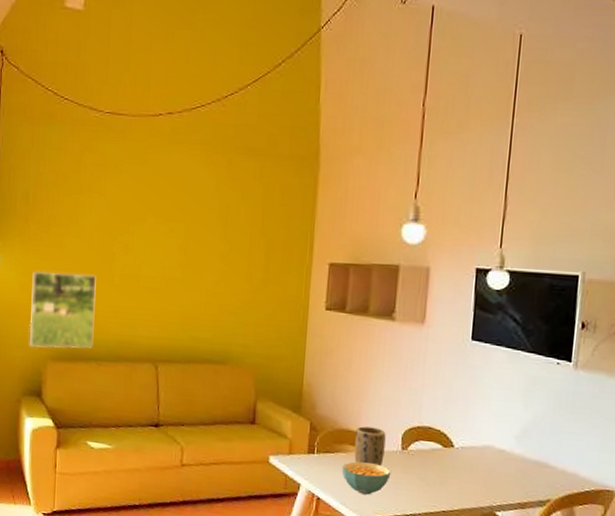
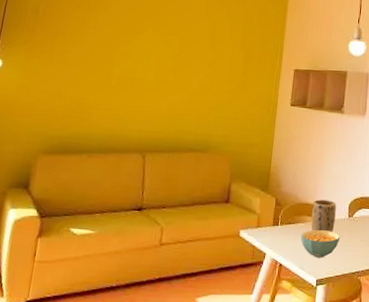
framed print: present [29,270,96,349] -> none [21,74,95,143]

